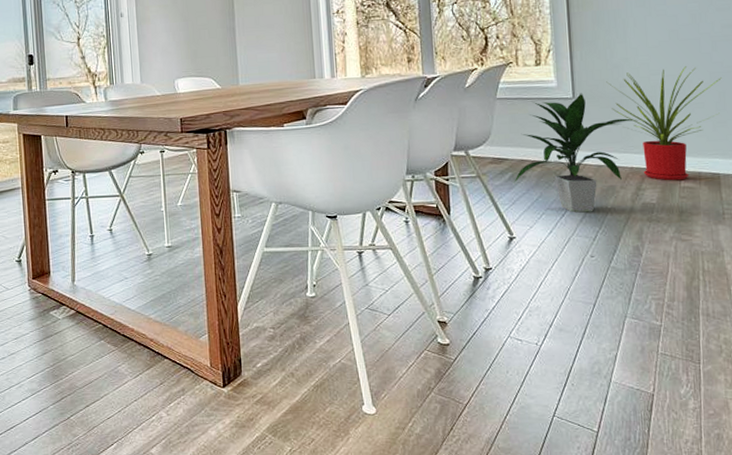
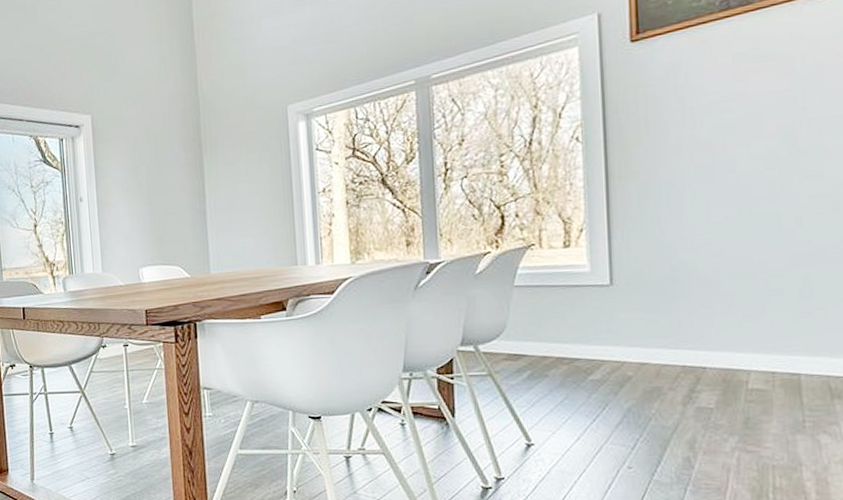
indoor plant: present [514,93,639,213] -> none [533,279,695,418]
house plant: present [606,66,722,181] -> none [654,246,808,382]

